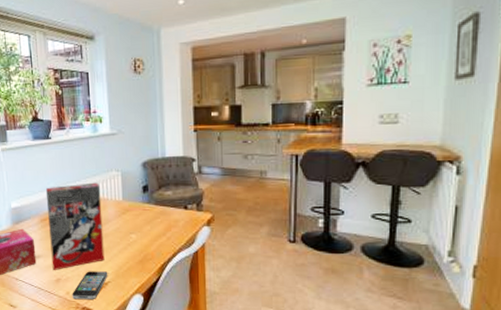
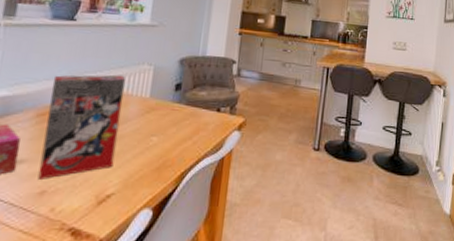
smartphone: present [72,271,108,300] -> none [57,180,114,218]

